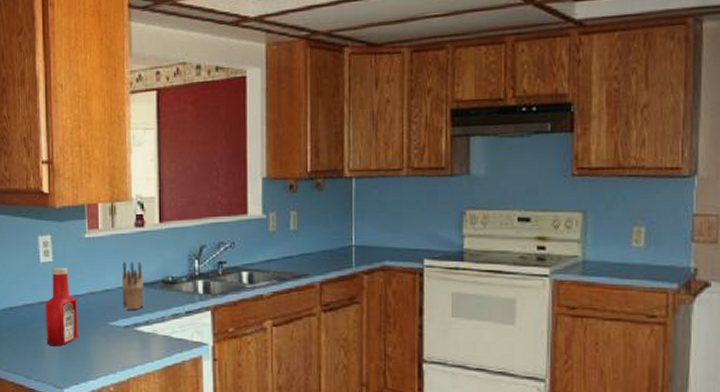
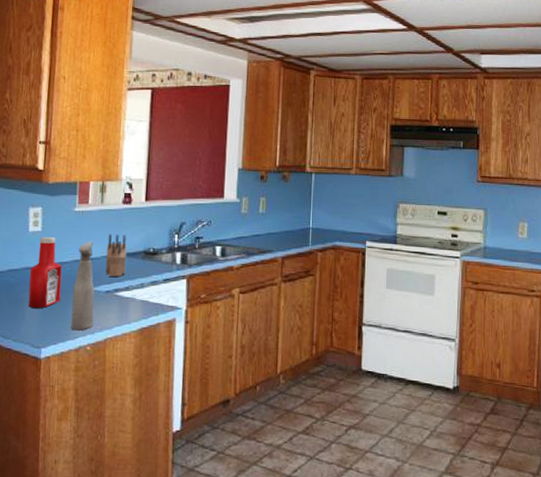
spray bottle: none [91,270,114,370] -> present [70,241,95,331]

